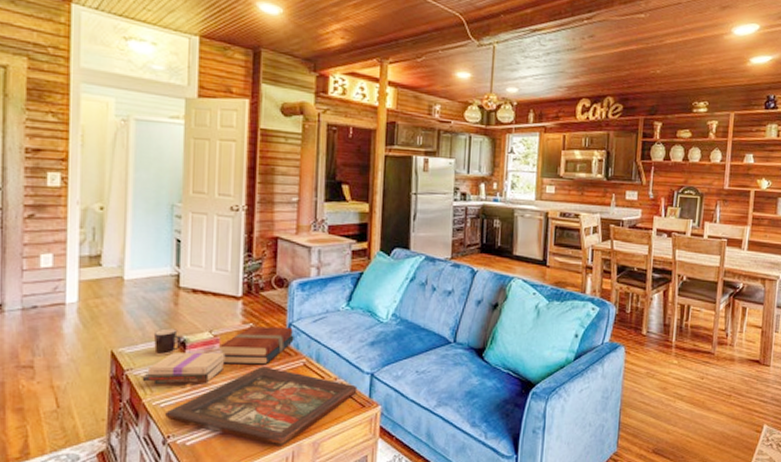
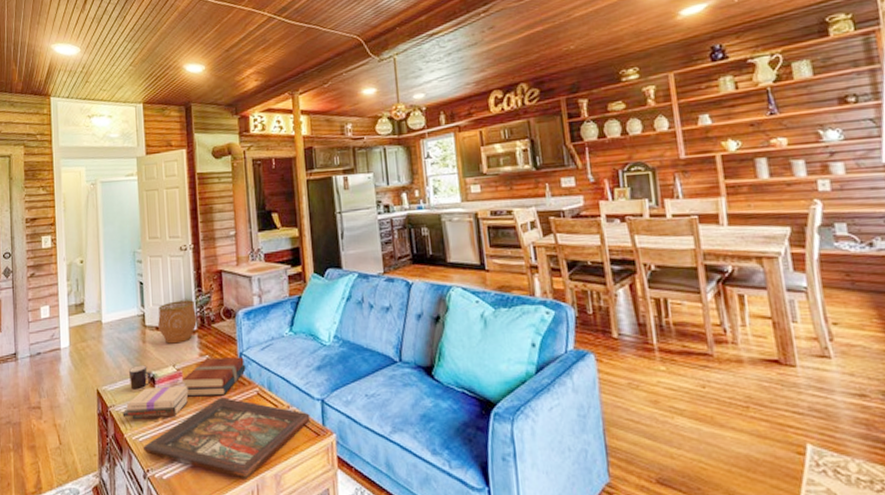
basket: none [195,263,244,309] -> present [158,299,198,344]

